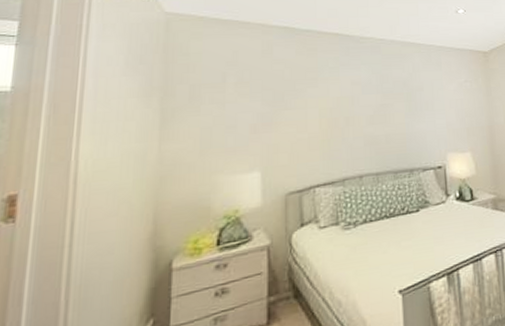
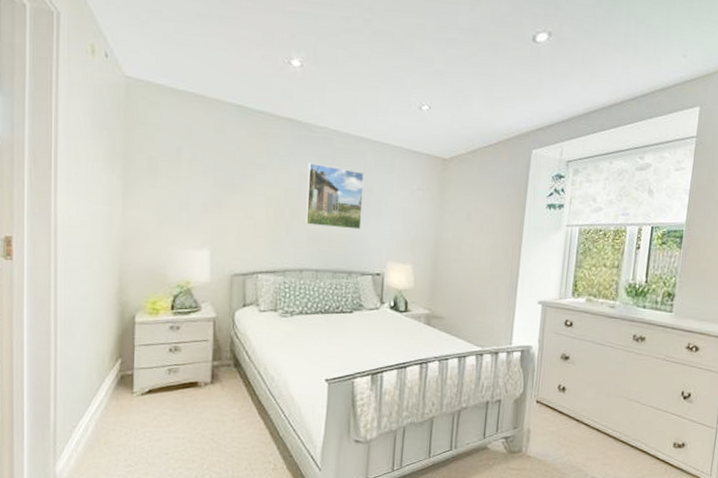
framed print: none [358,70,417,130] -> present [305,162,365,230]

